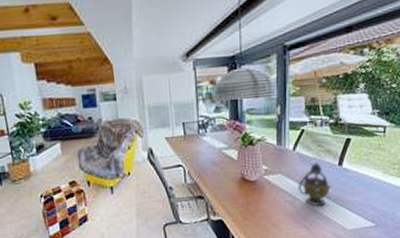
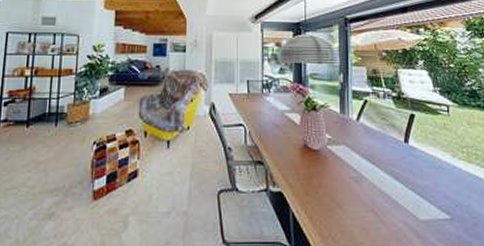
teapot: present [298,162,332,207] -> none [363,136,399,188]

